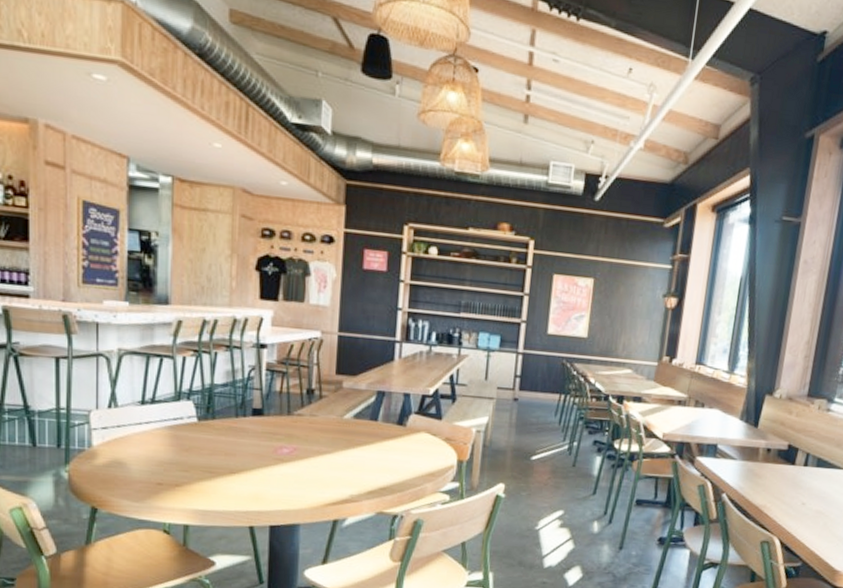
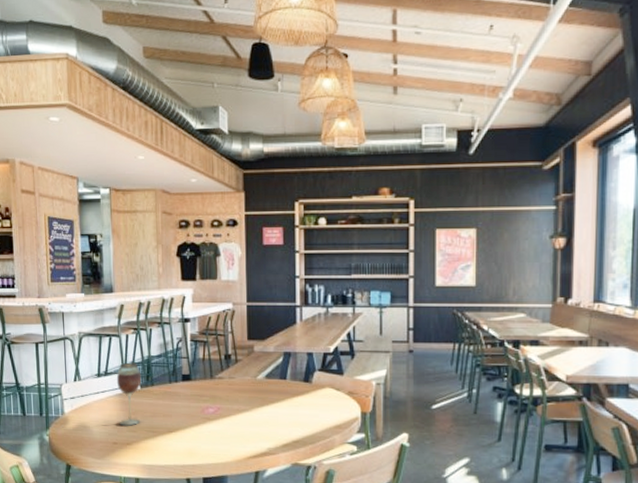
wineglass: none [166,389,200,465] -> present [116,362,142,426]

